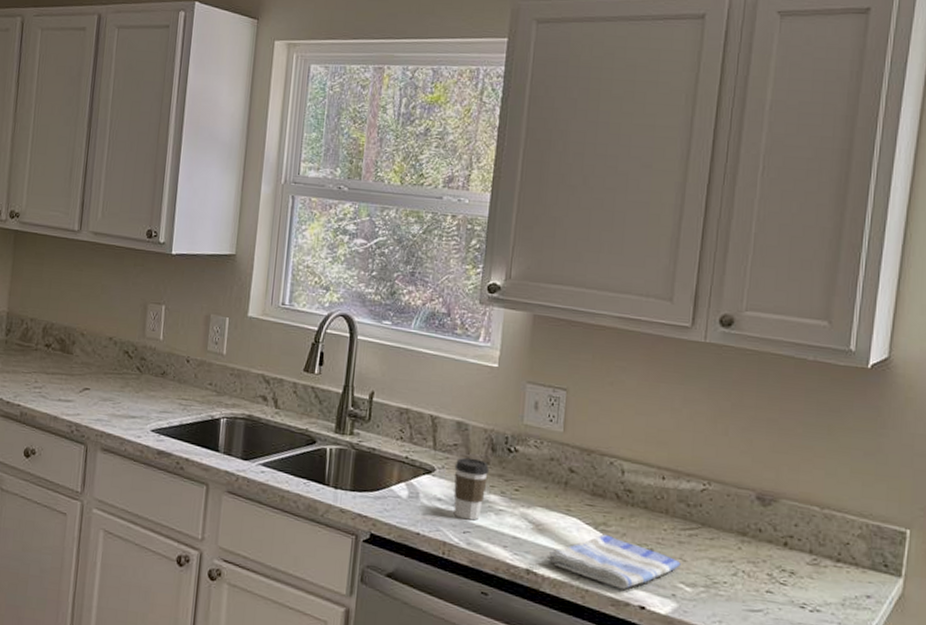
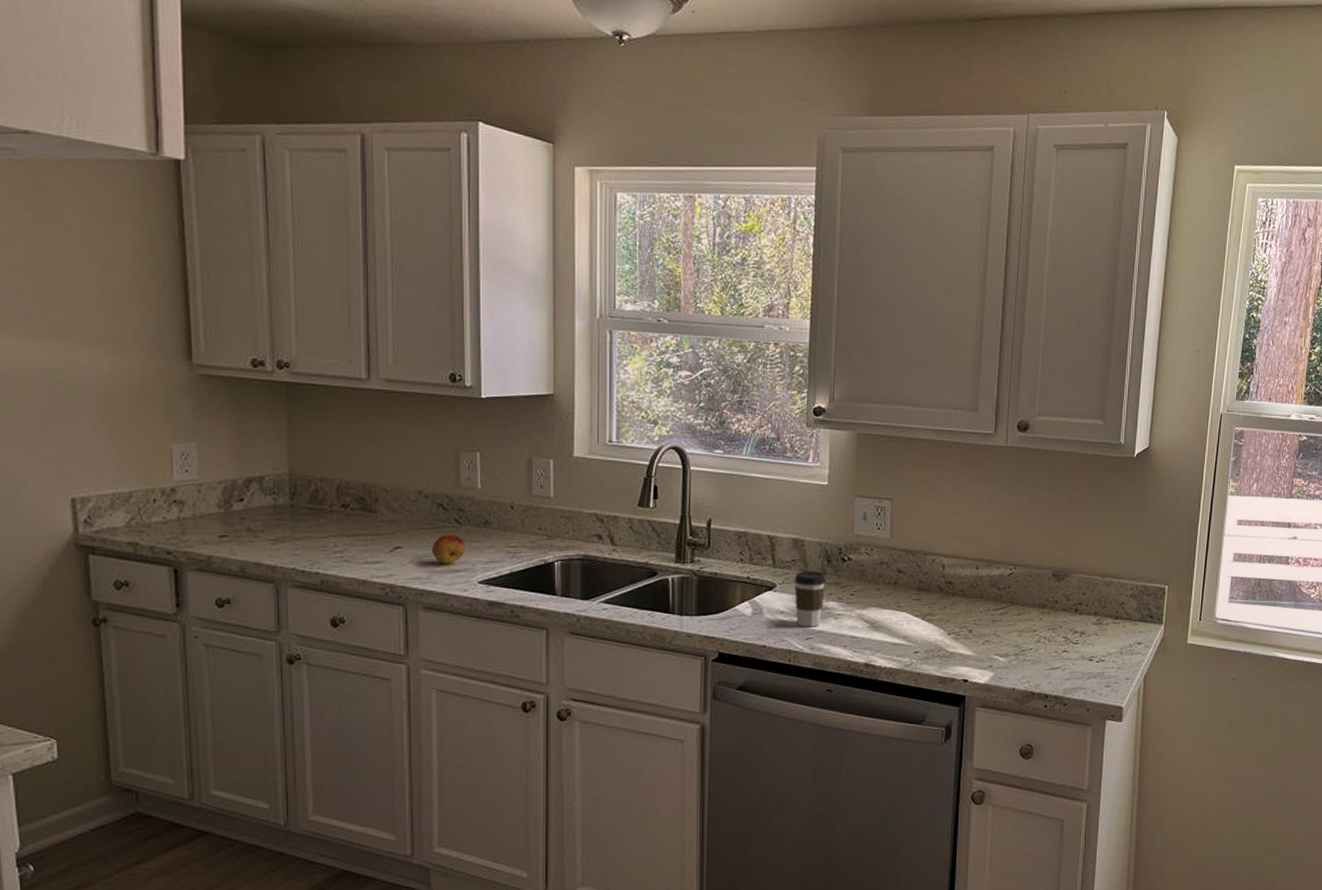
fruit: none [114,380,144,410] -> present [431,534,465,564]
dish towel: present [546,534,681,589] -> none [882,623,995,668]

